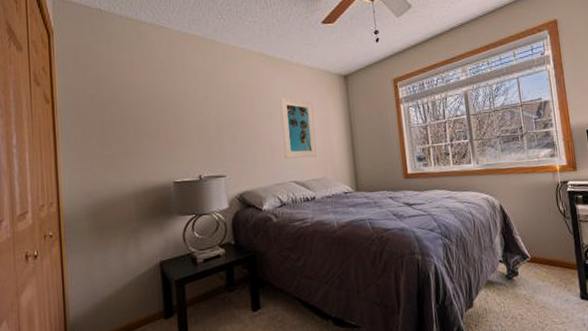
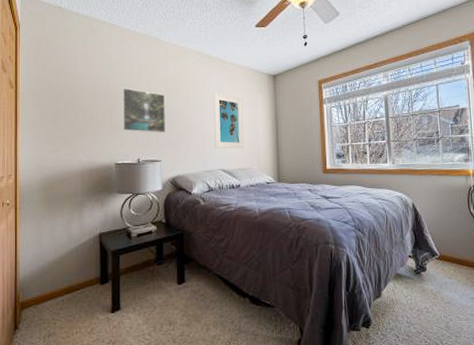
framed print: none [177,96,230,146] -> present [122,88,166,133]

